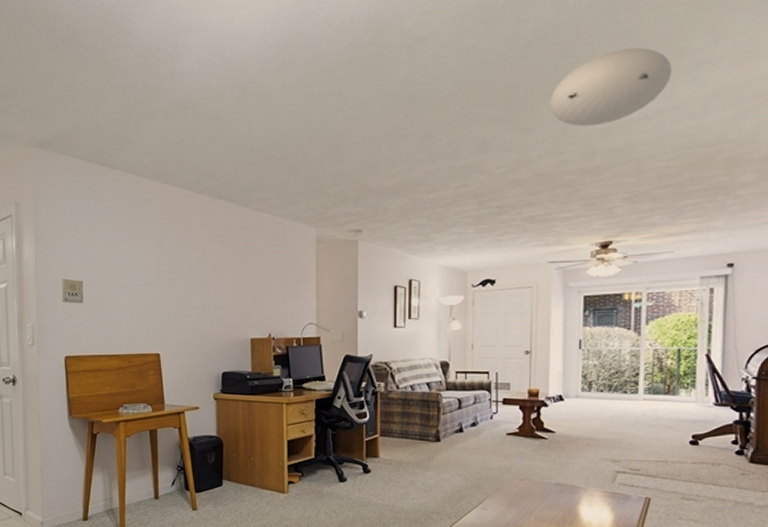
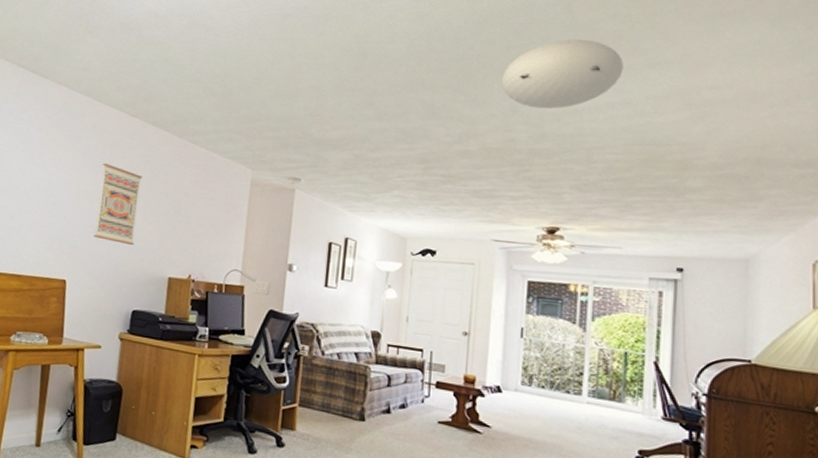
wall art: none [177,242,216,315] -> present [93,163,143,246]

